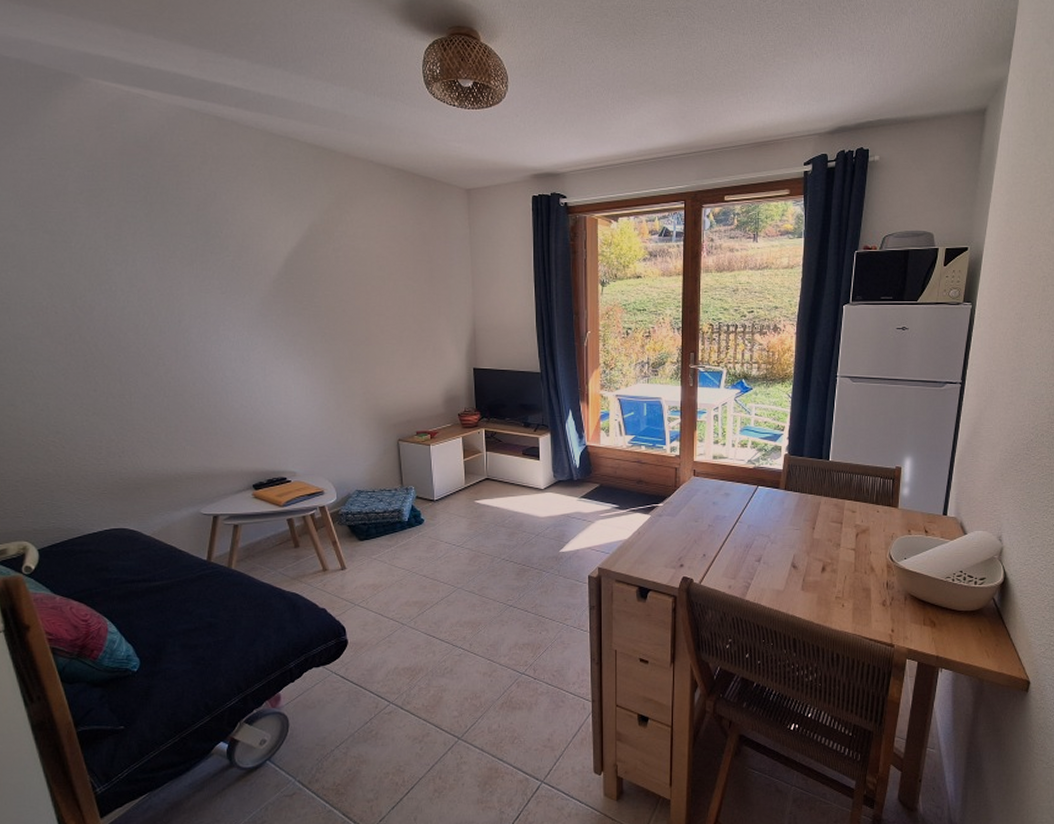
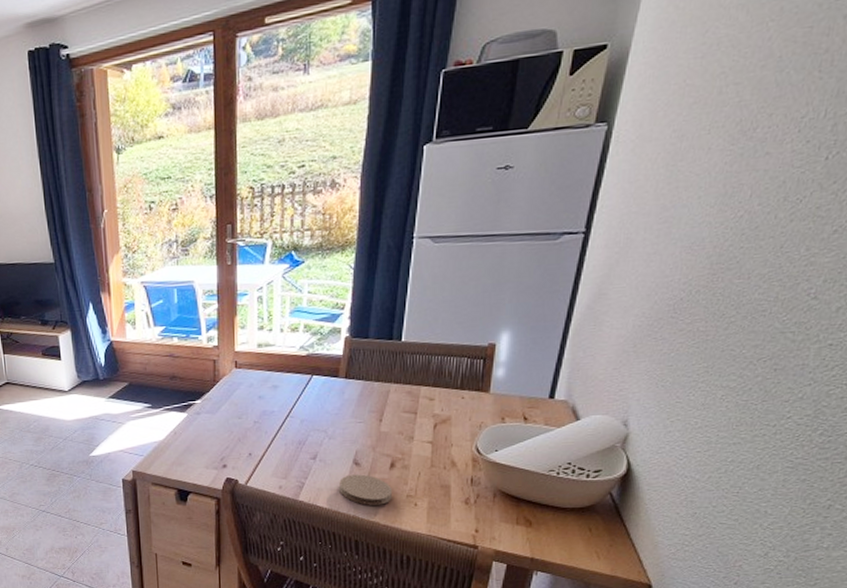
coaster: none [780,576,824,606] -> present [339,474,393,505]

